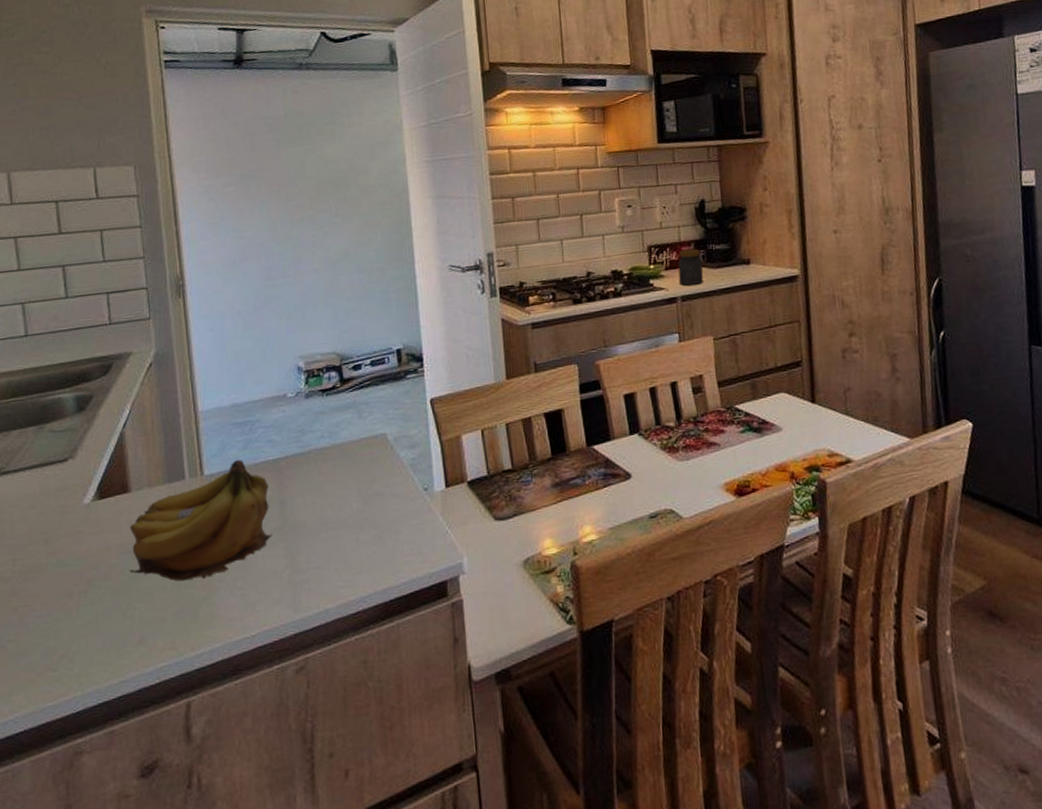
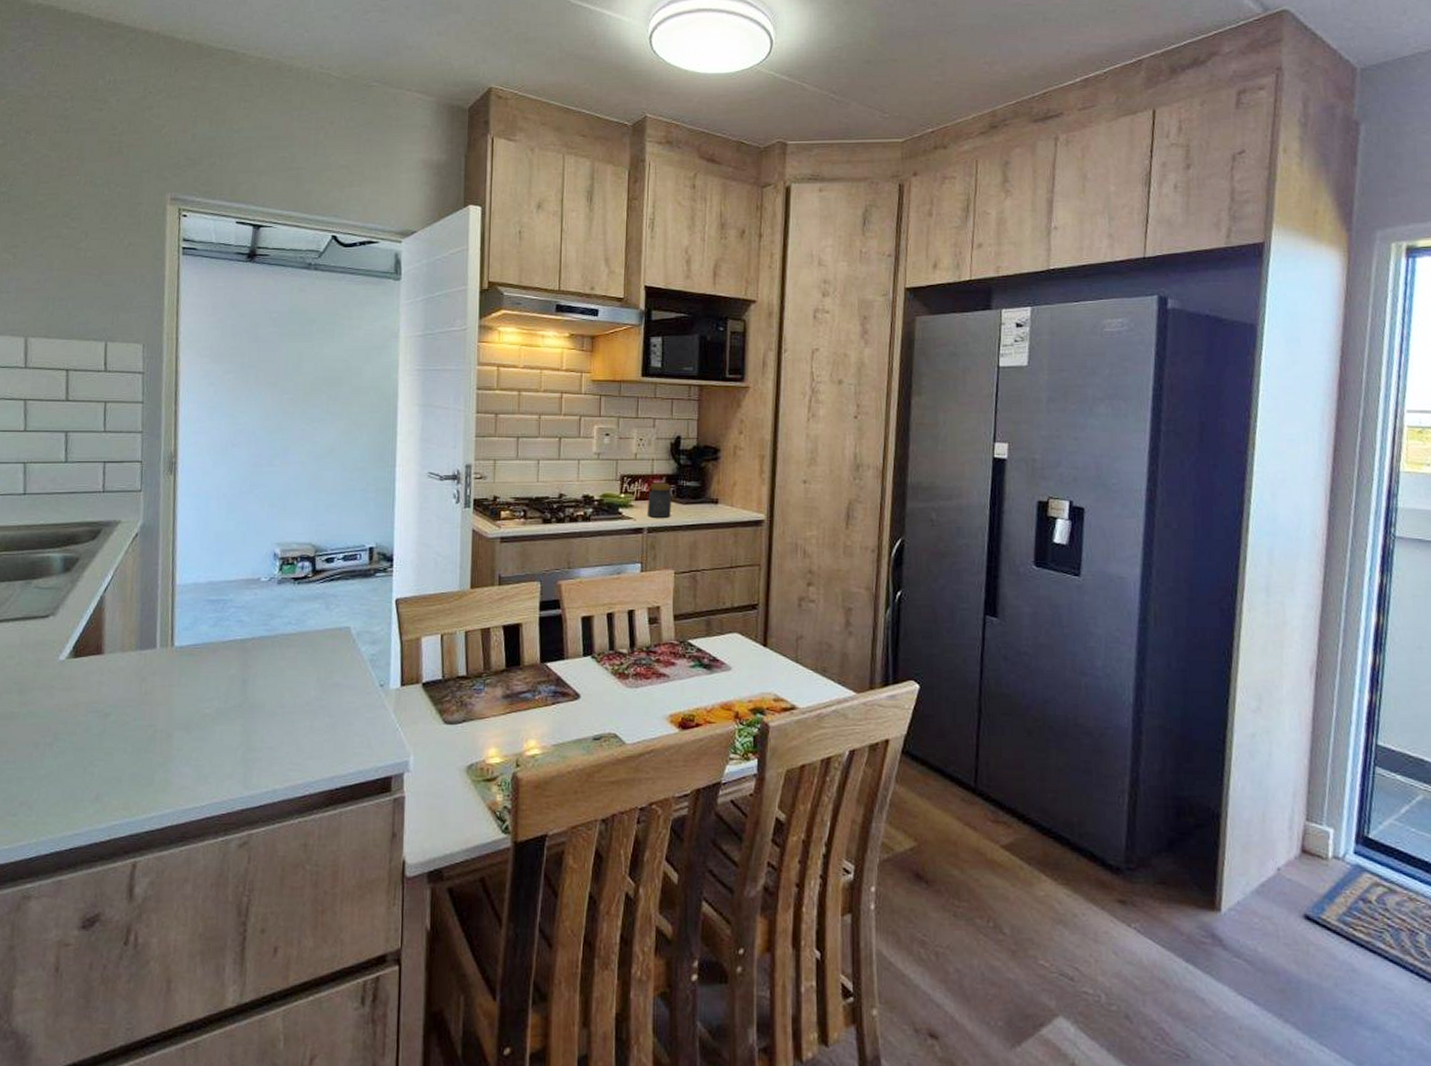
fruit: present [129,460,272,581] -> none [94,636,233,745]

